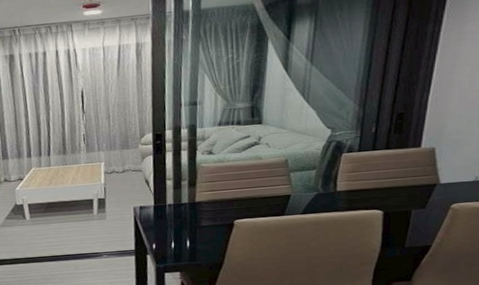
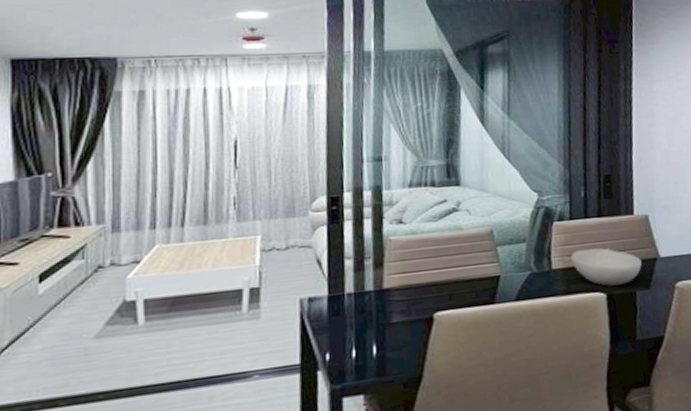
bowl: none [355,175,421,206] -> present [571,248,642,287]

